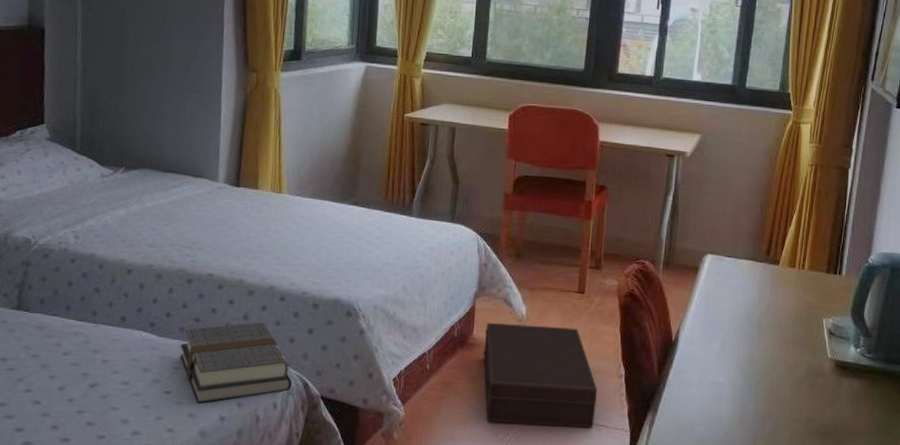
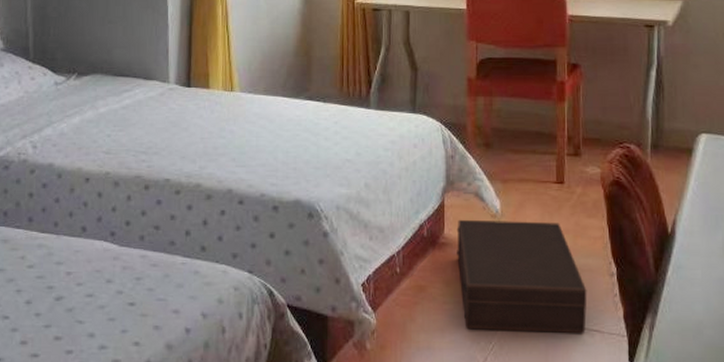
book: present [180,322,292,404] -> none [141,227,256,315]

